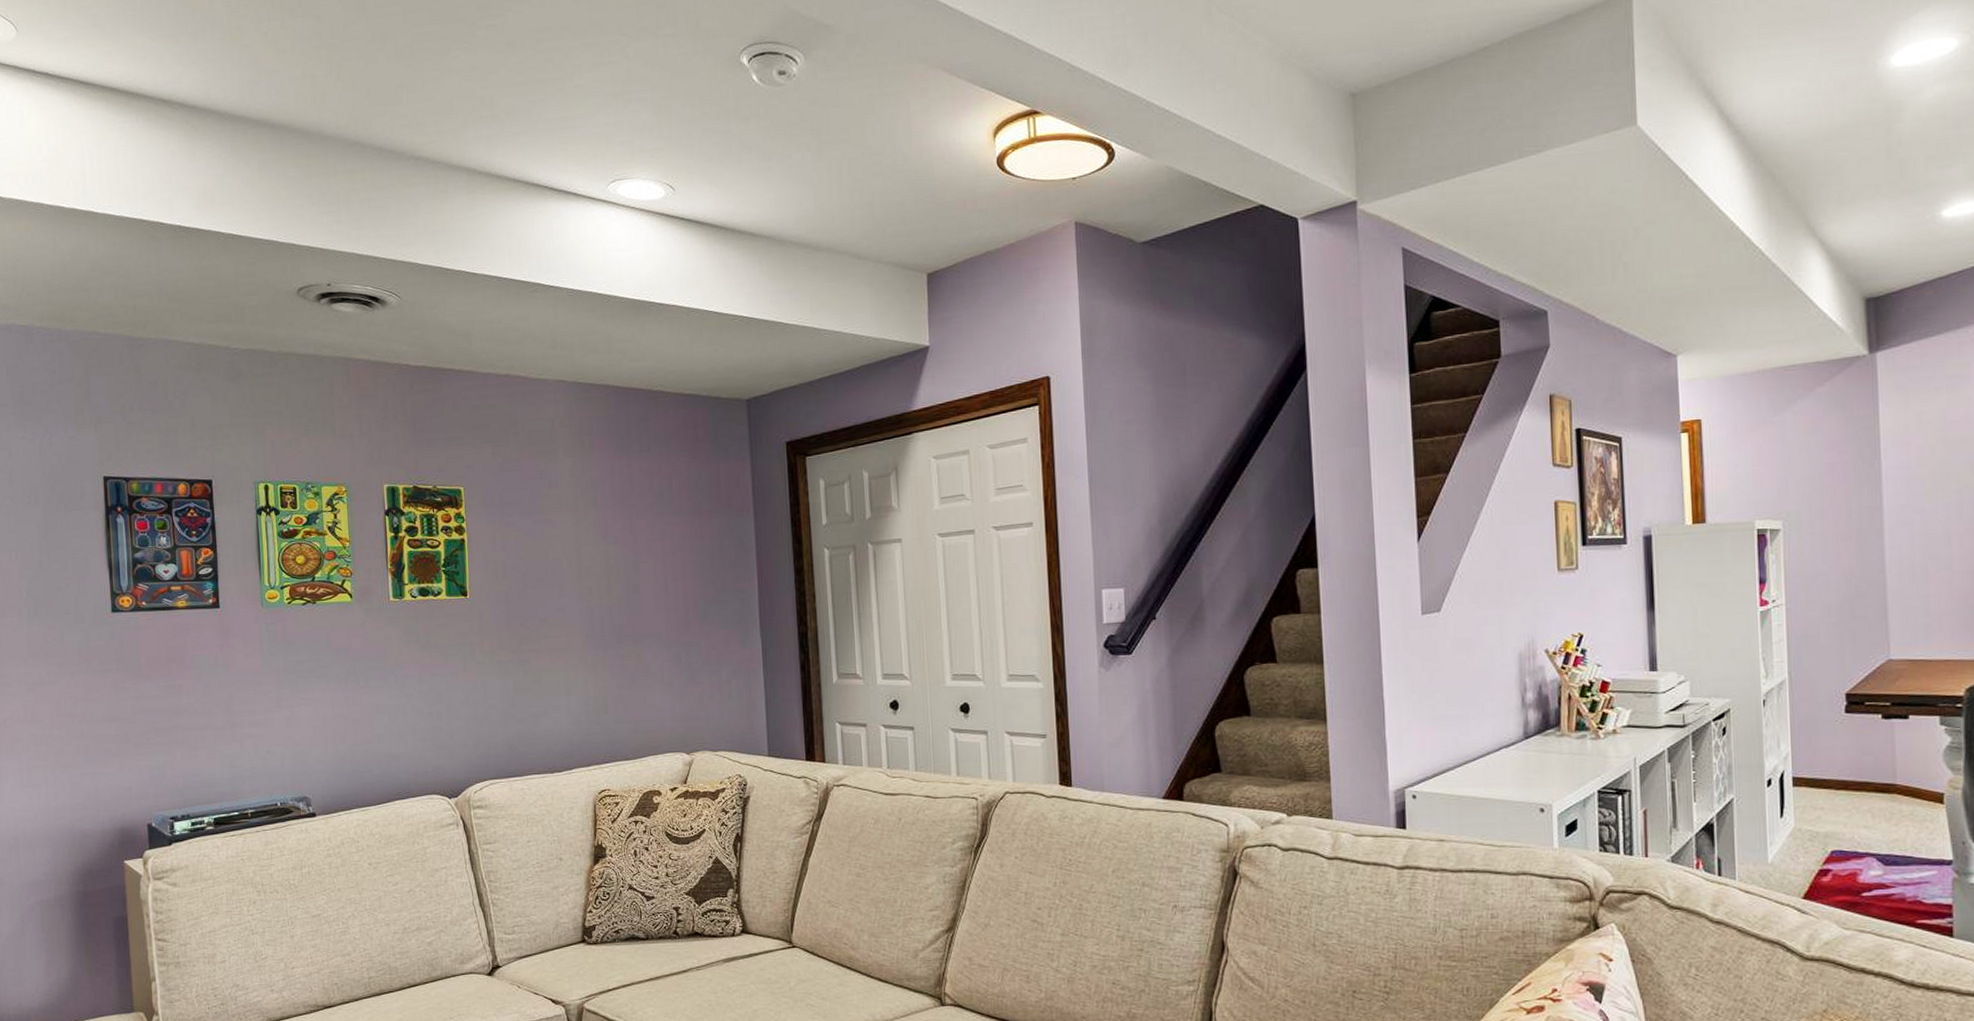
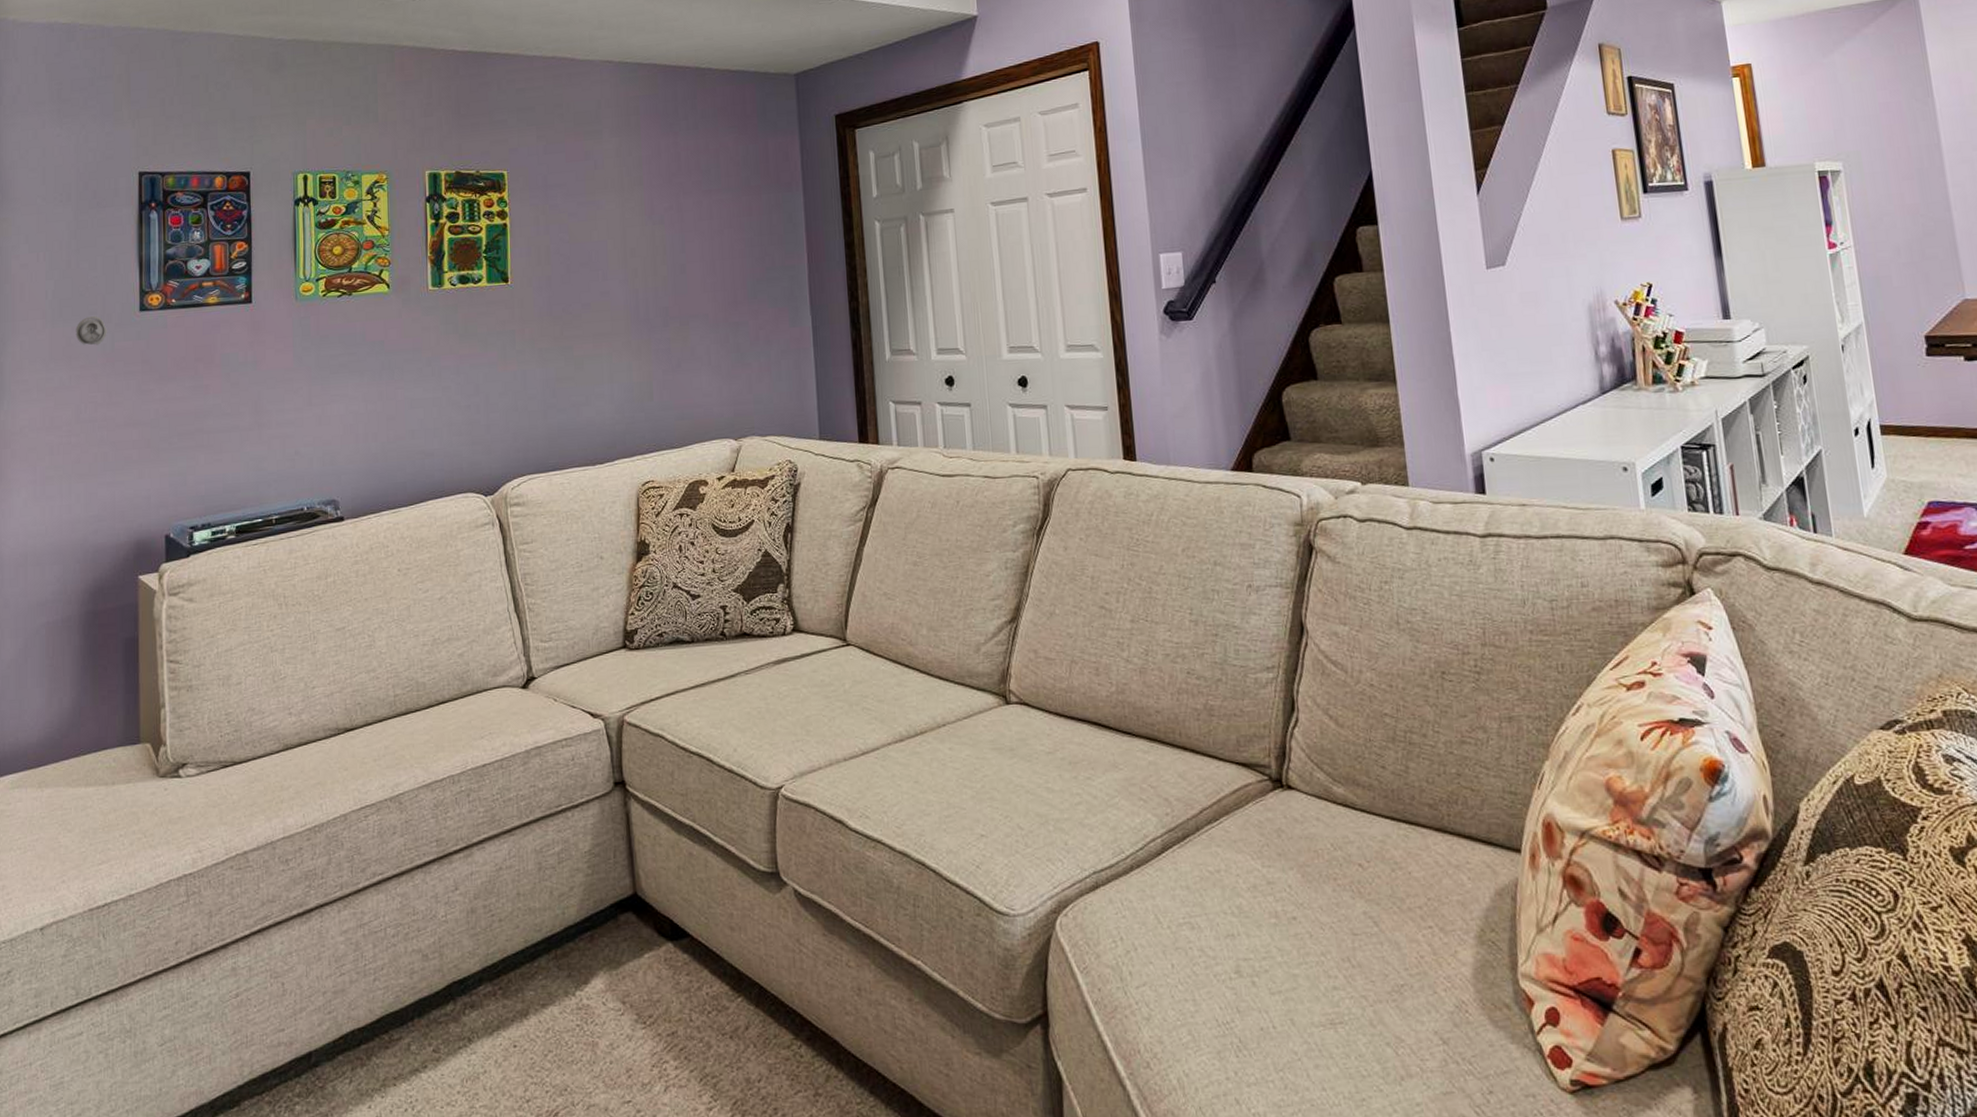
medallion: none [51,615,82,644] -> present [76,316,107,345]

